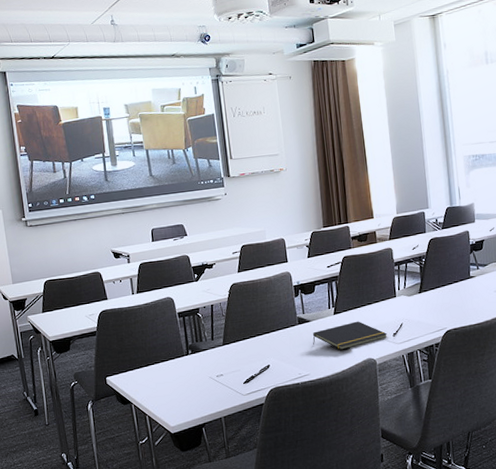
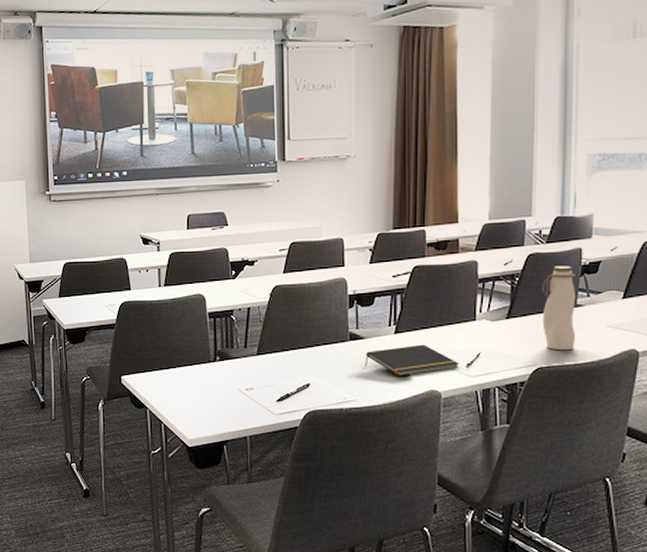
water bottle: none [442,246,473,315] -> present [541,266,577,351]

